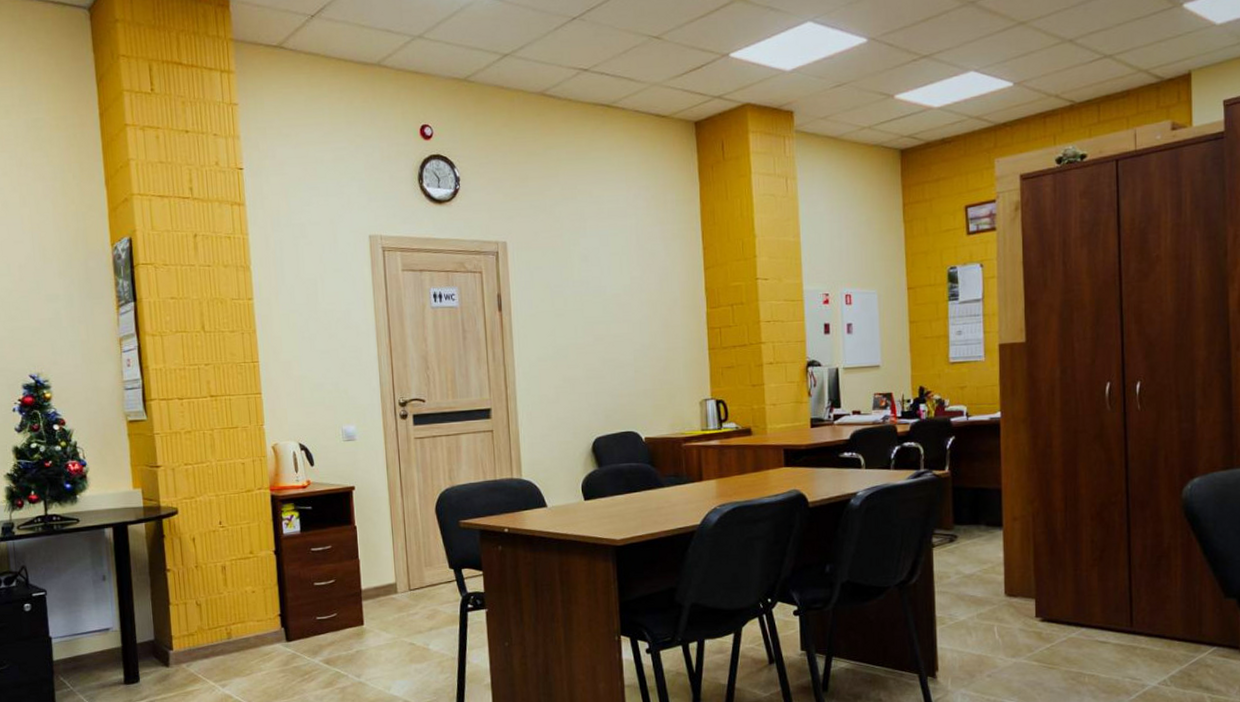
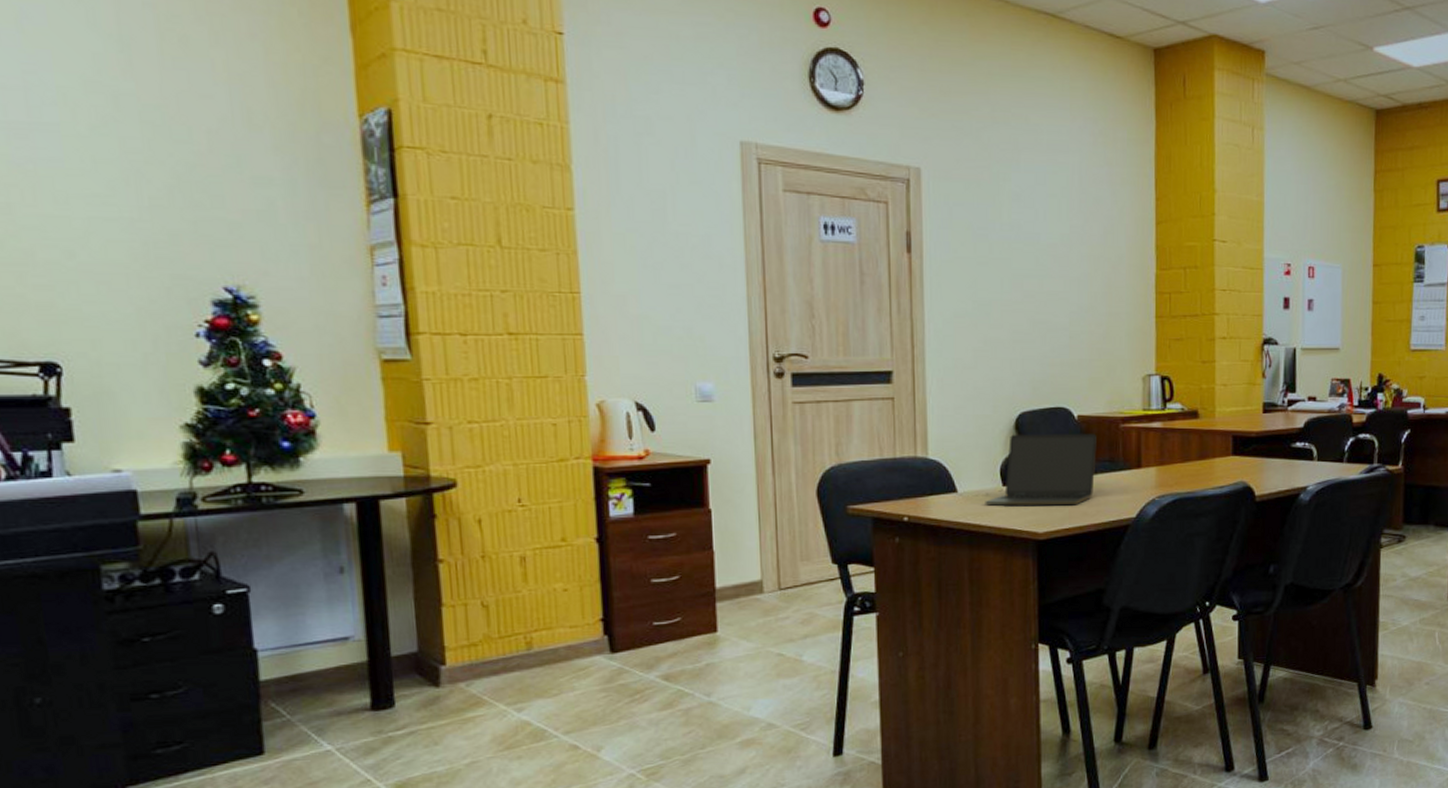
laptop: none [570,452,663,518] -> present [985,433,1097,506]

